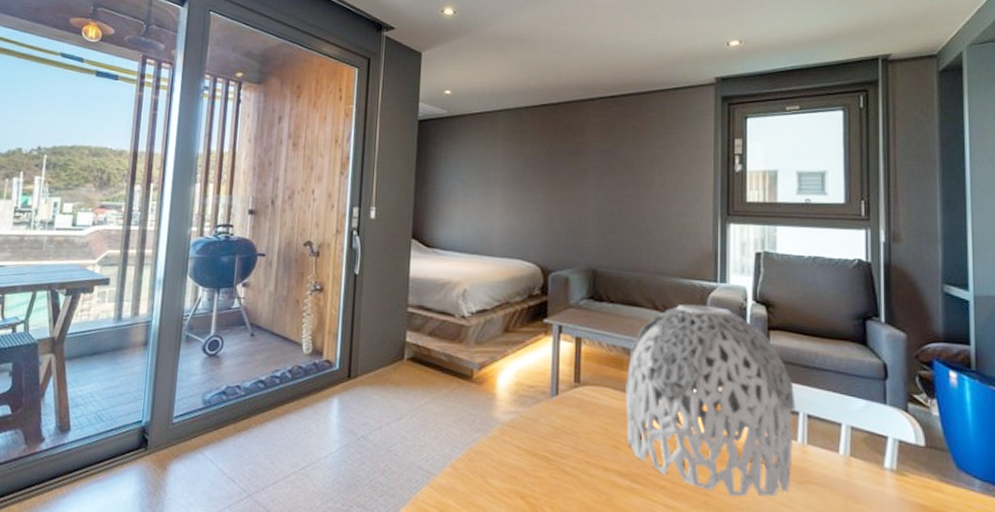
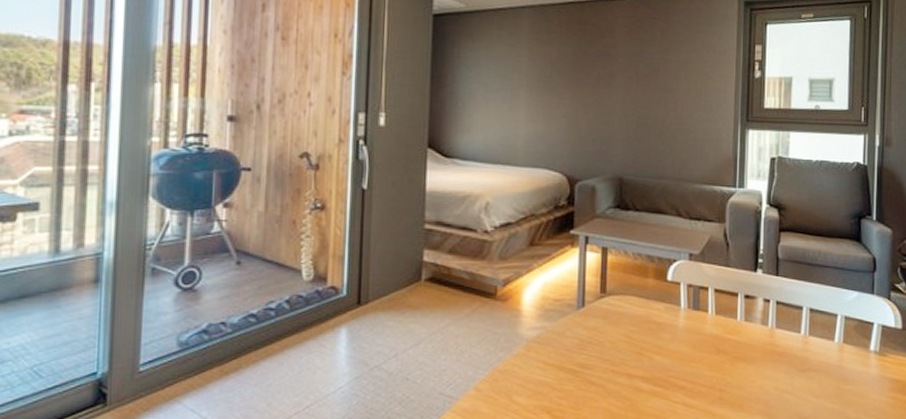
vase: present [625,304,796,497] -> none [649,209,800,390]

